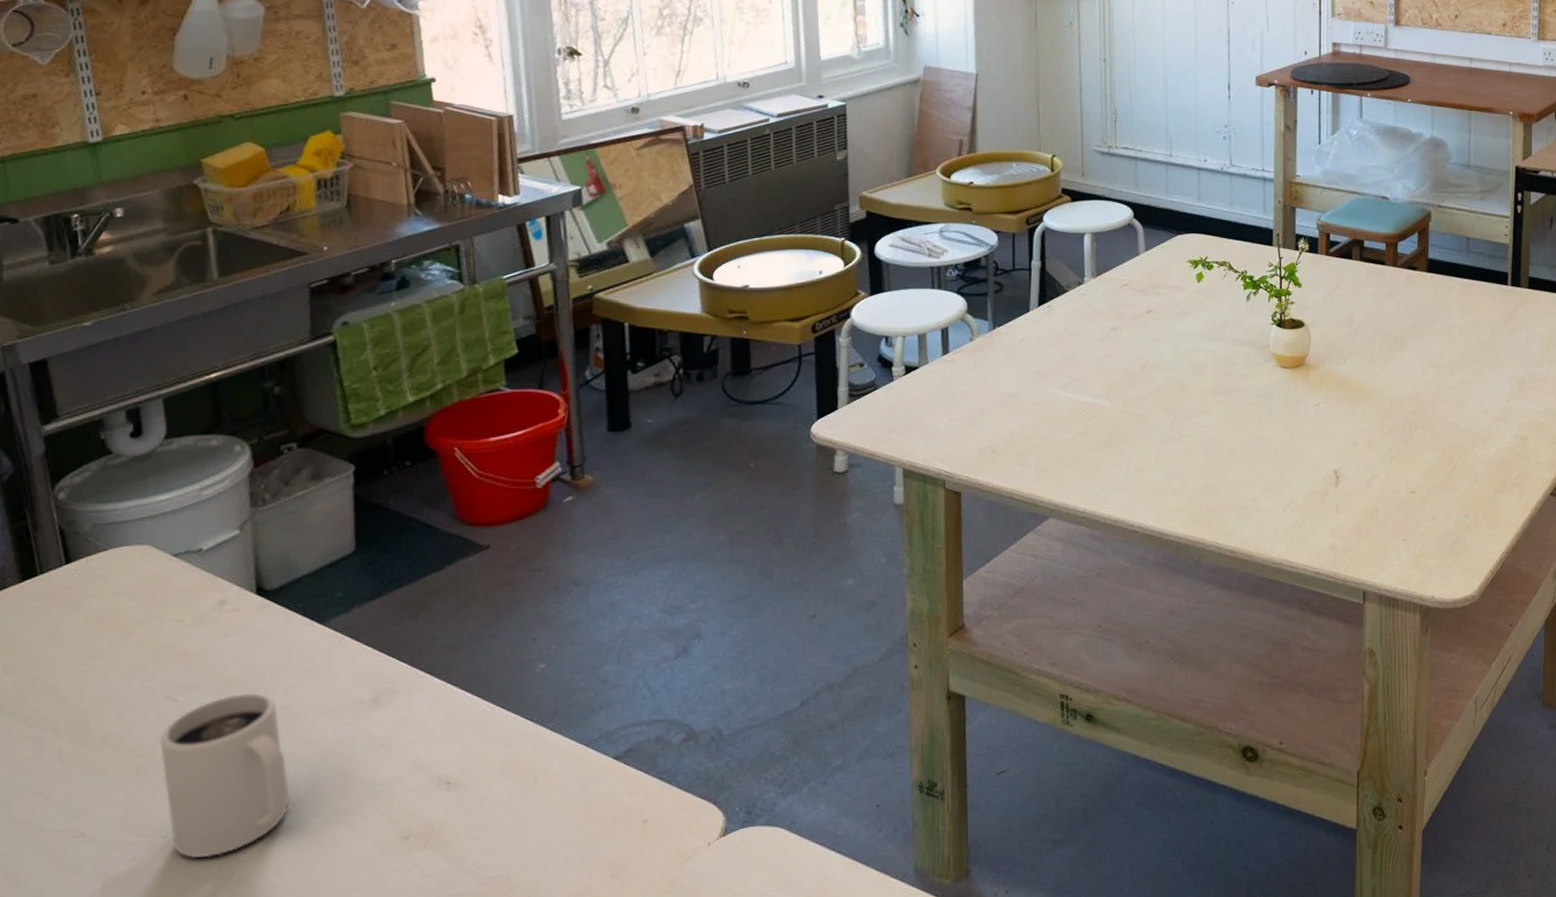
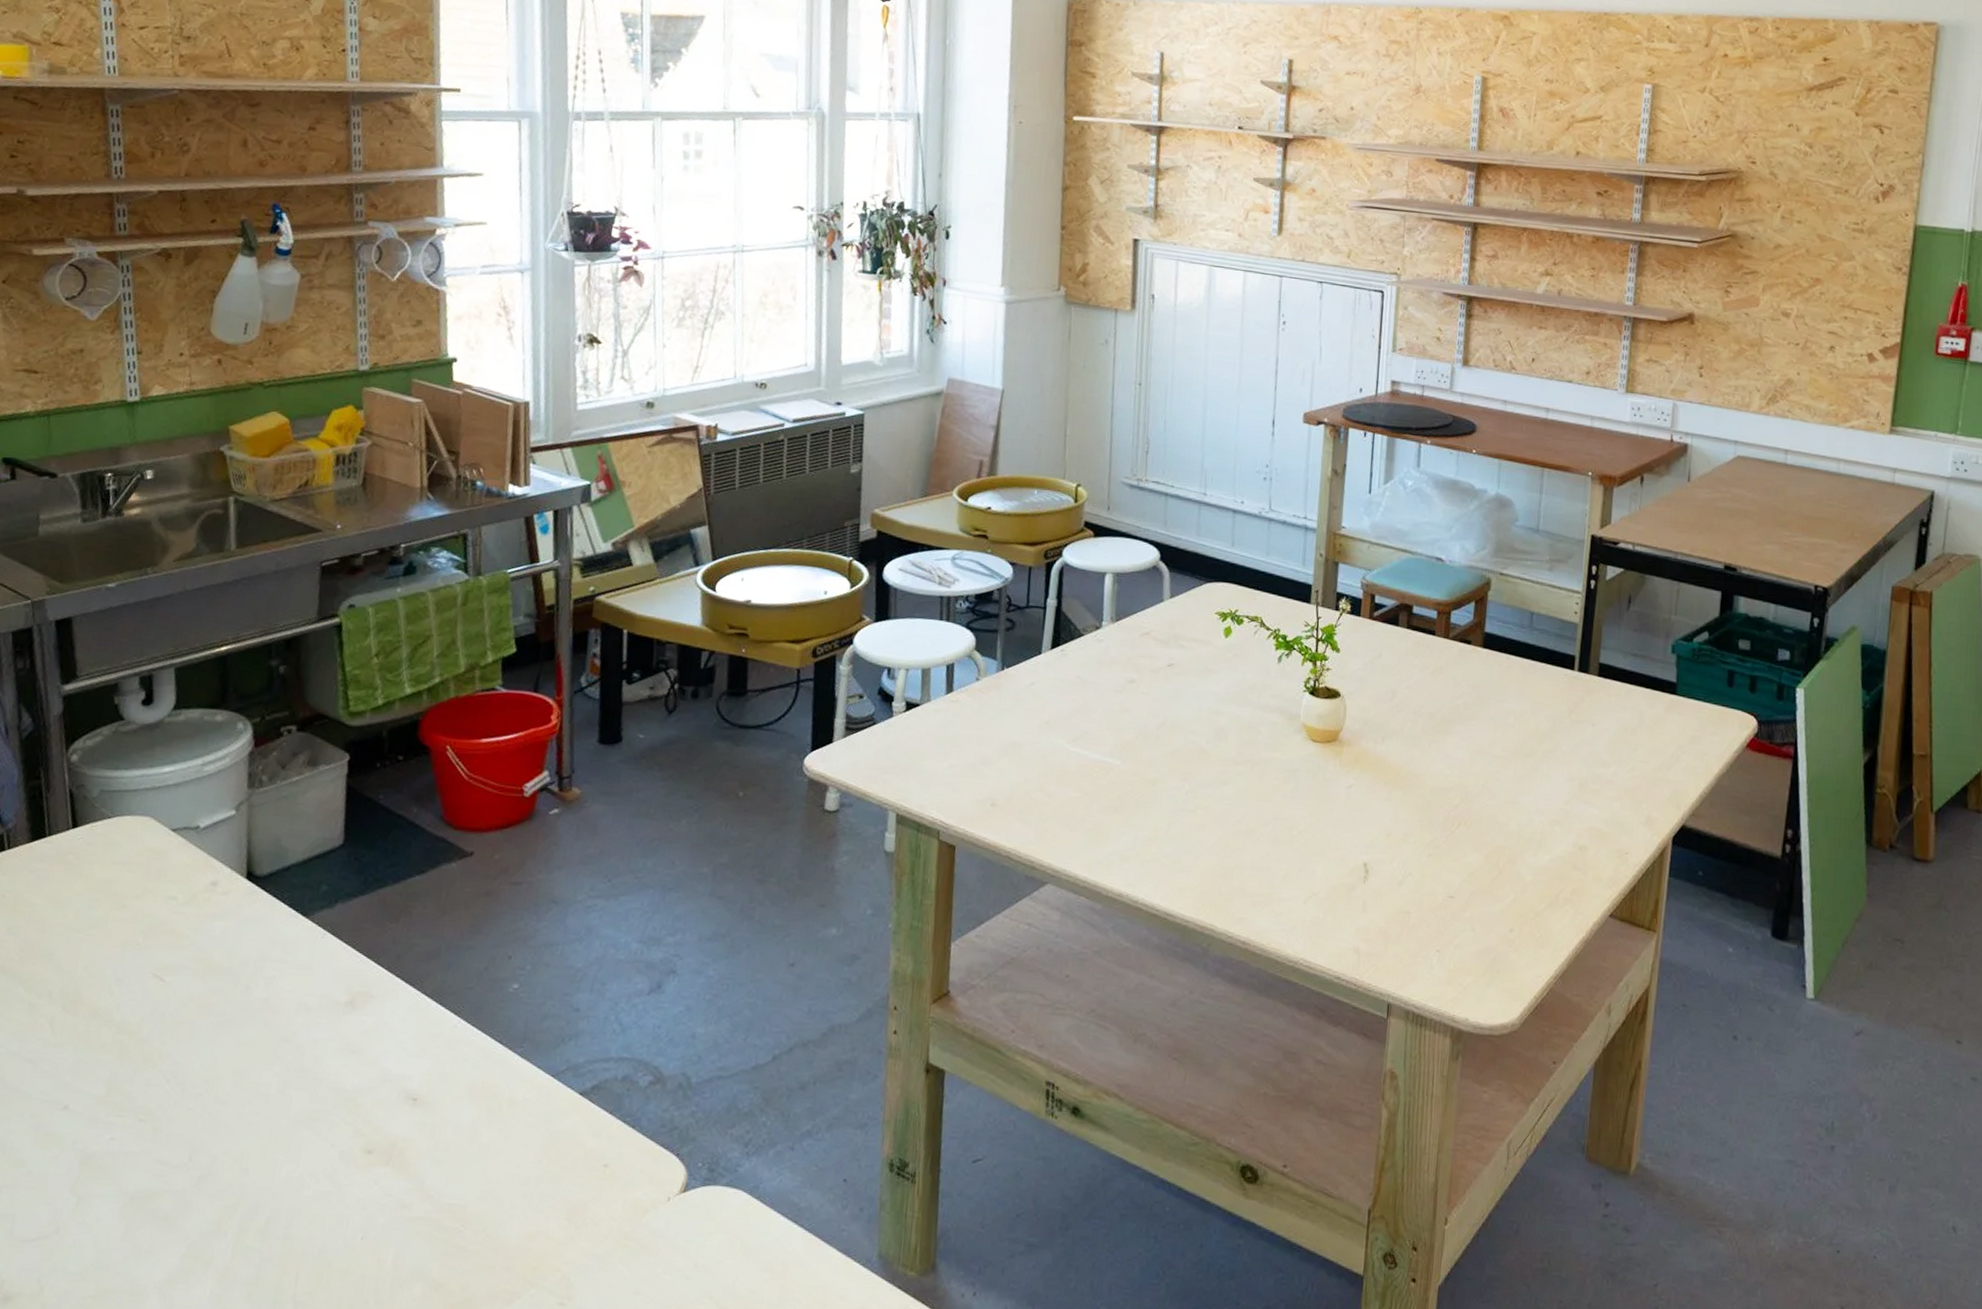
mug: present [160,692,291,858] -> none [144,980,263,1147]

